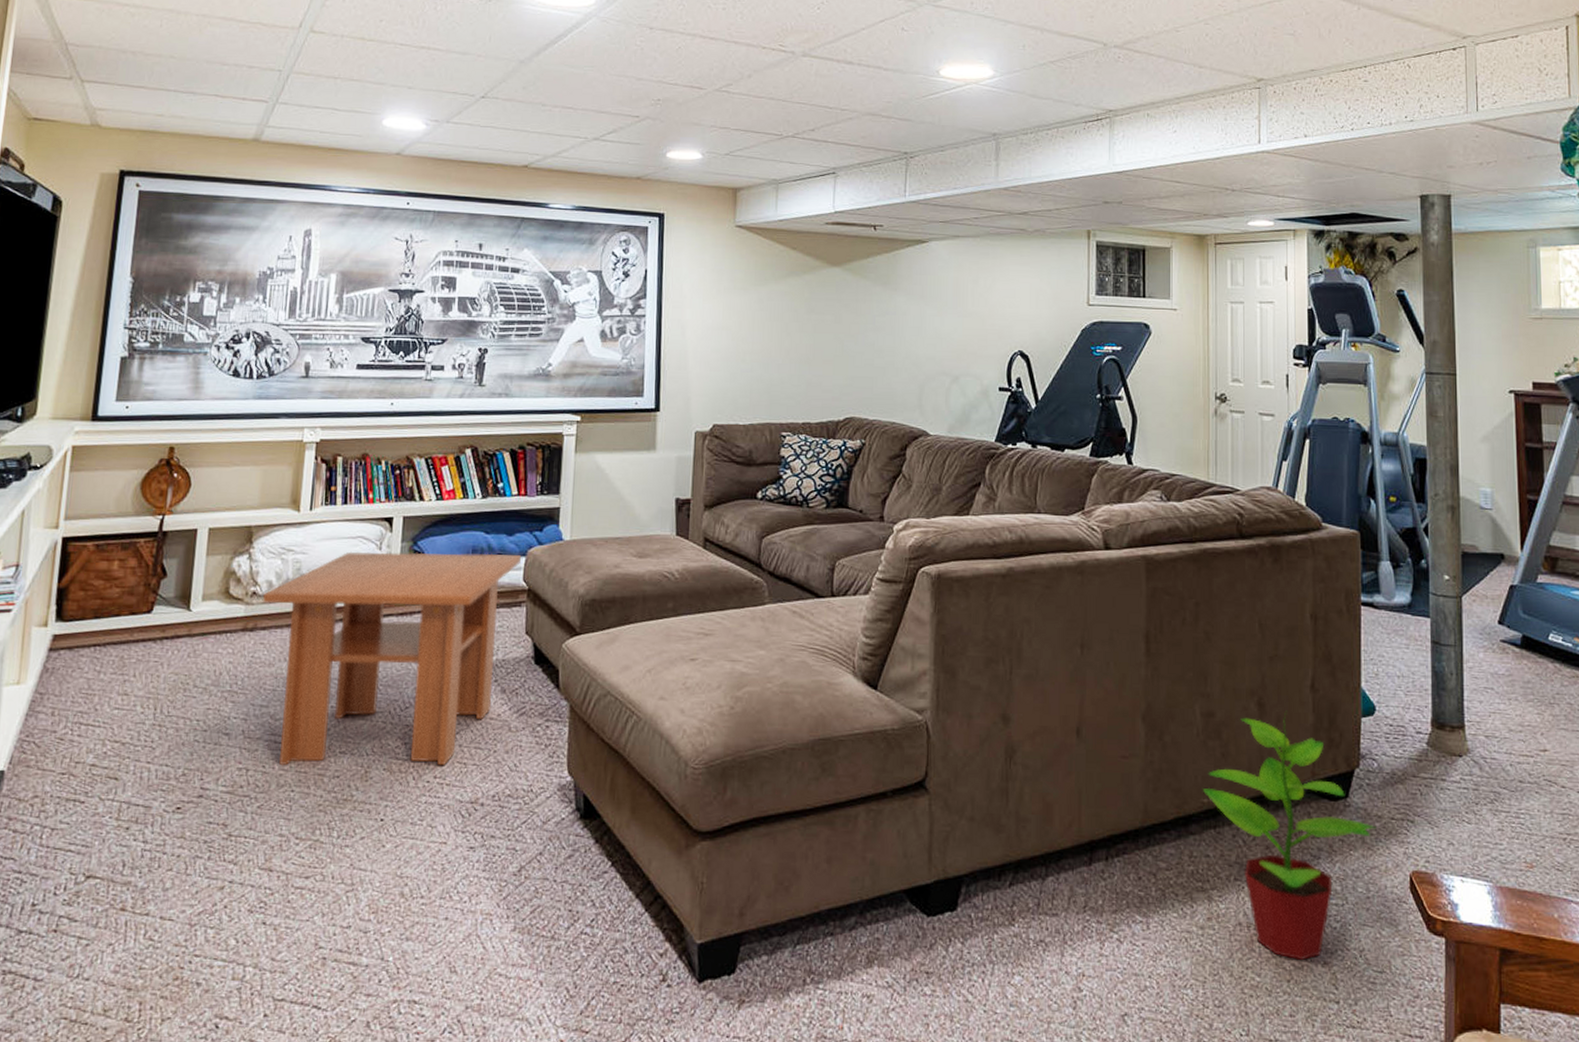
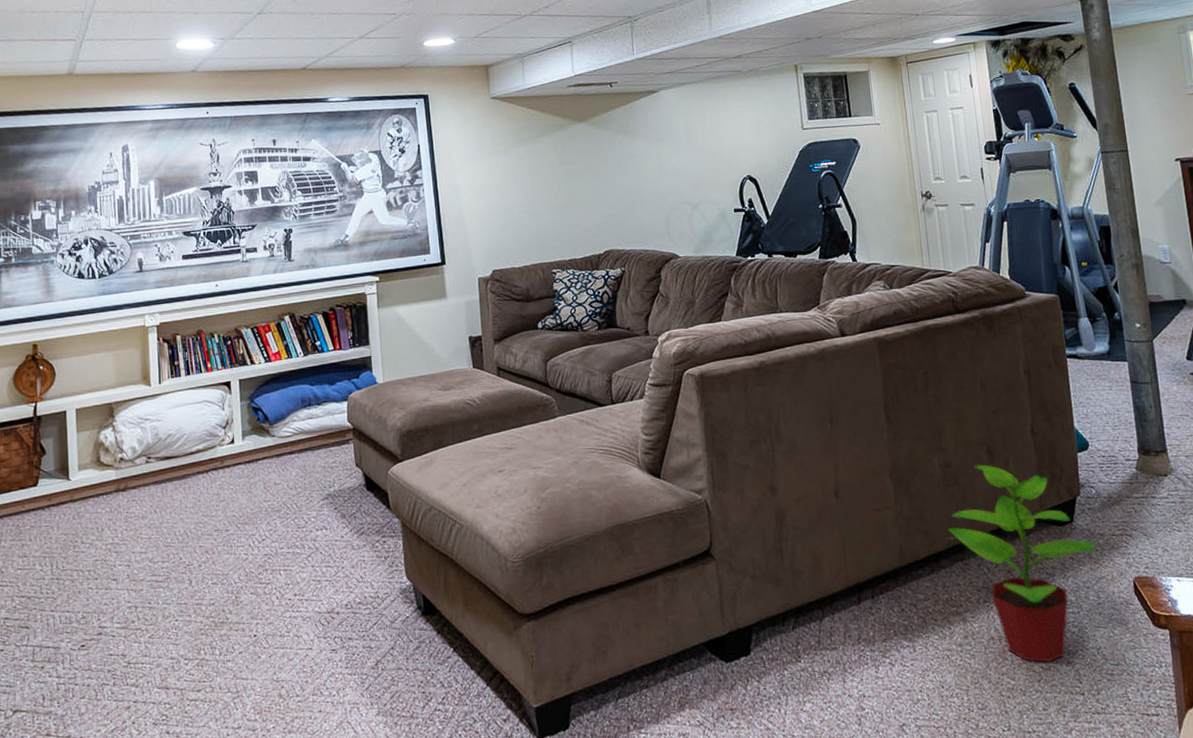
coffee table: present [262,551,522,766] -> none [129,400,345,601]

